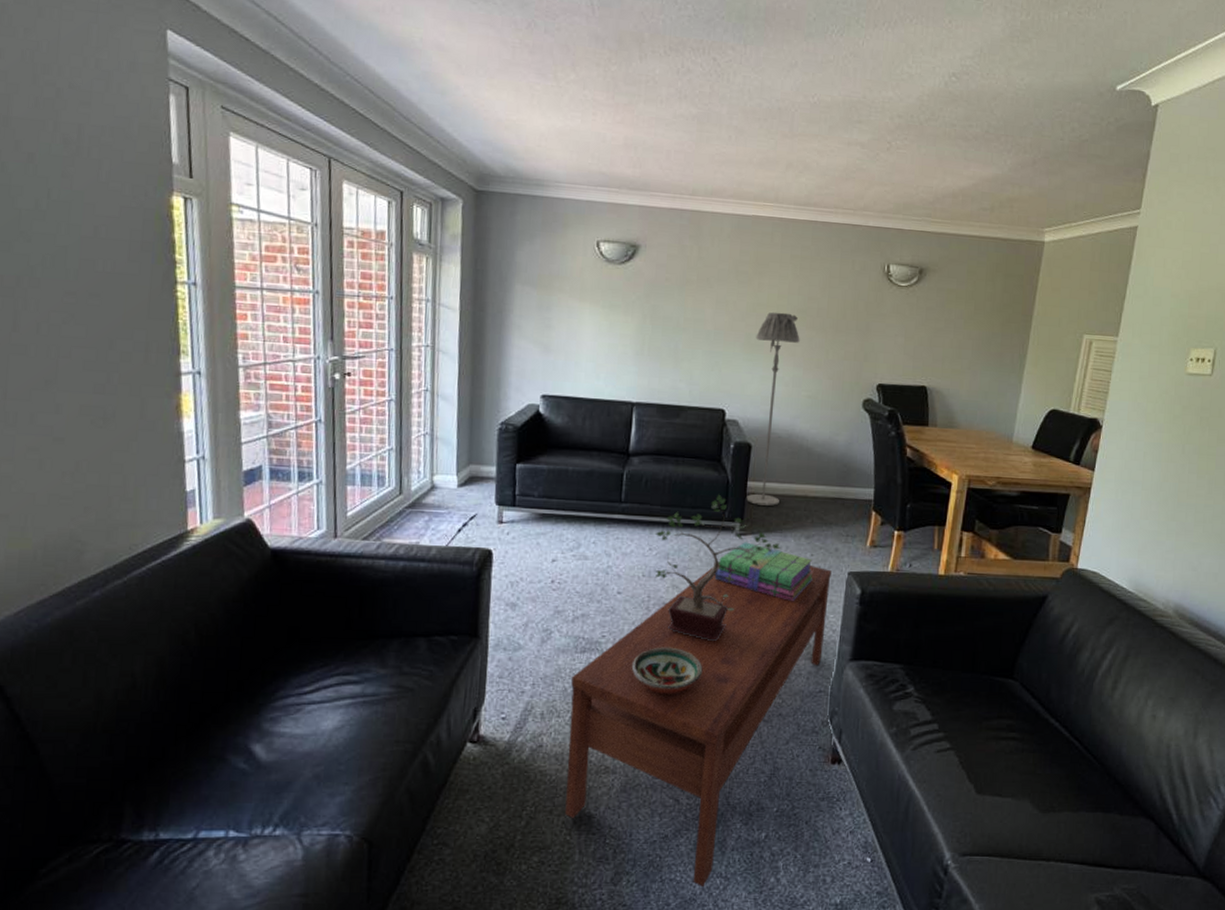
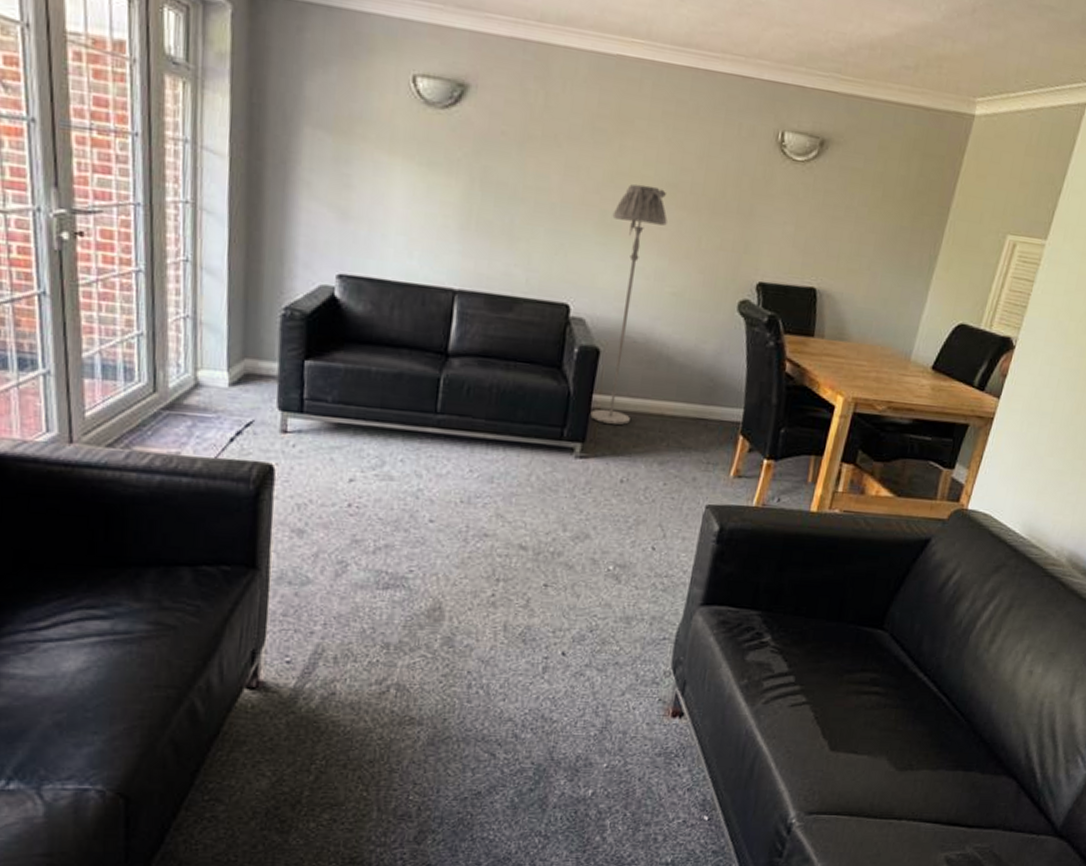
coffee table: present [565,563,832,888] -> none [361,489,687,847]
decorative bowl: present [632,647,703,694] -> none [445,585,529,639]
potted plant: present [656,494,781,642] -> none [476,408,629,581]
stack of books: present [714,542,814,602] -> none [547,466,666,538]

